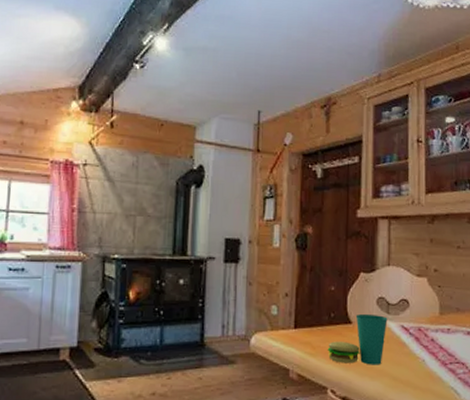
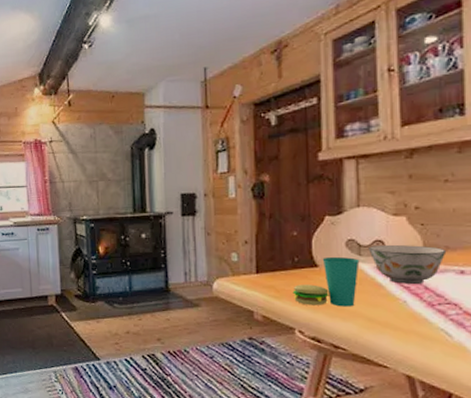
soup bowl: none [396,304,458,343] -> present [368,244,447,284]

